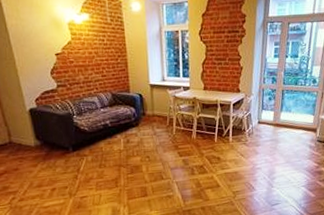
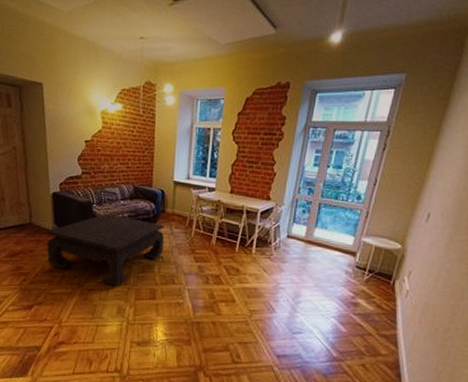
coffee table: none [29,122,148,190] -> present [47,213,164,286]

